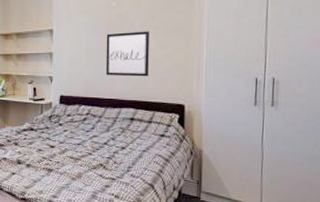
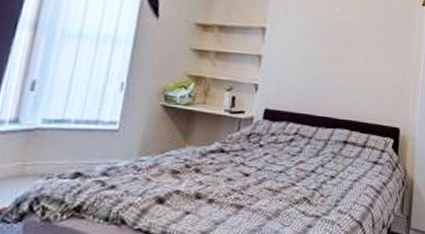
wall art: present [105,31,150,77] -> none [321,41,371,94]

